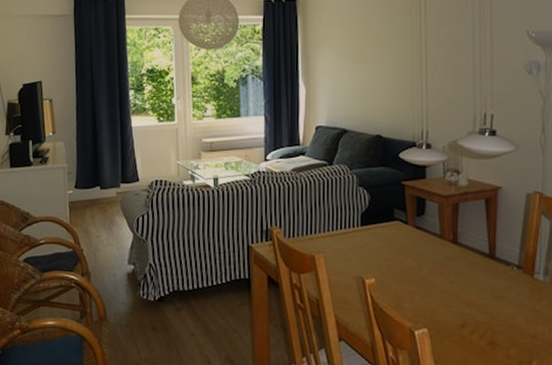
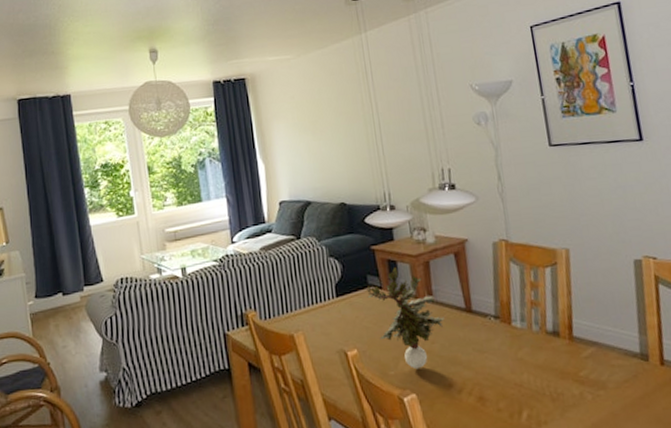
potted plant: none [392,204,466,306] -> present [366,266,445,370]

